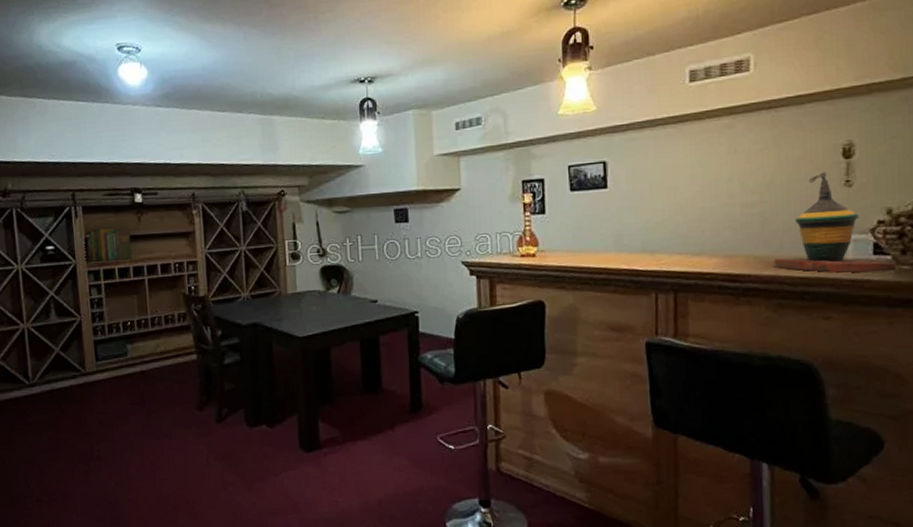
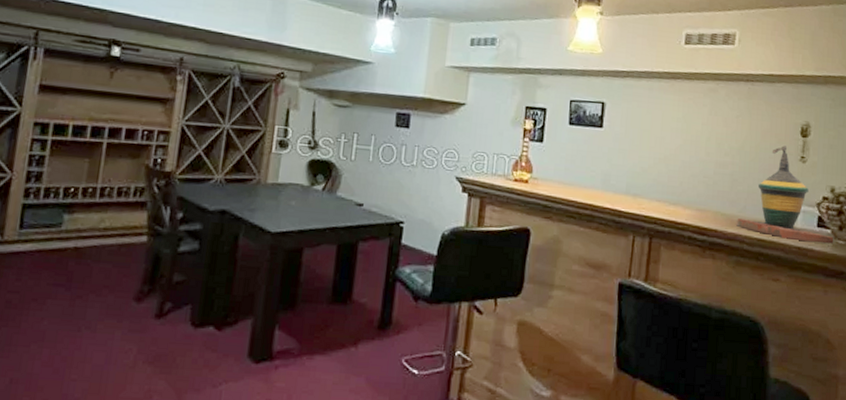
books: present [87,228,133,263] -> none [38,76,98,118]

